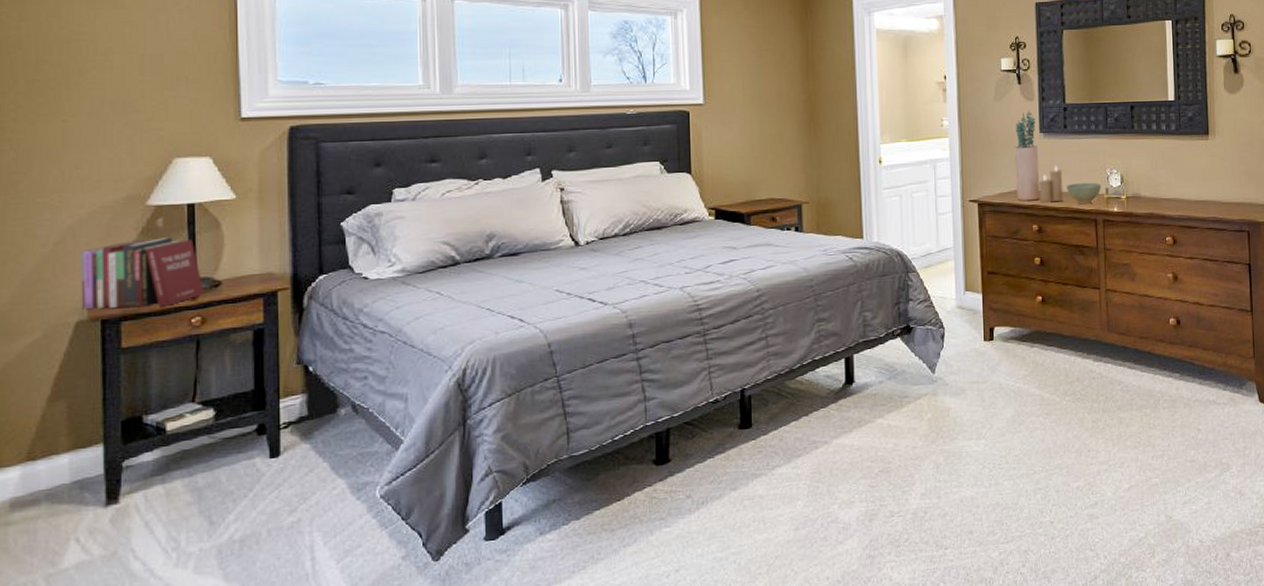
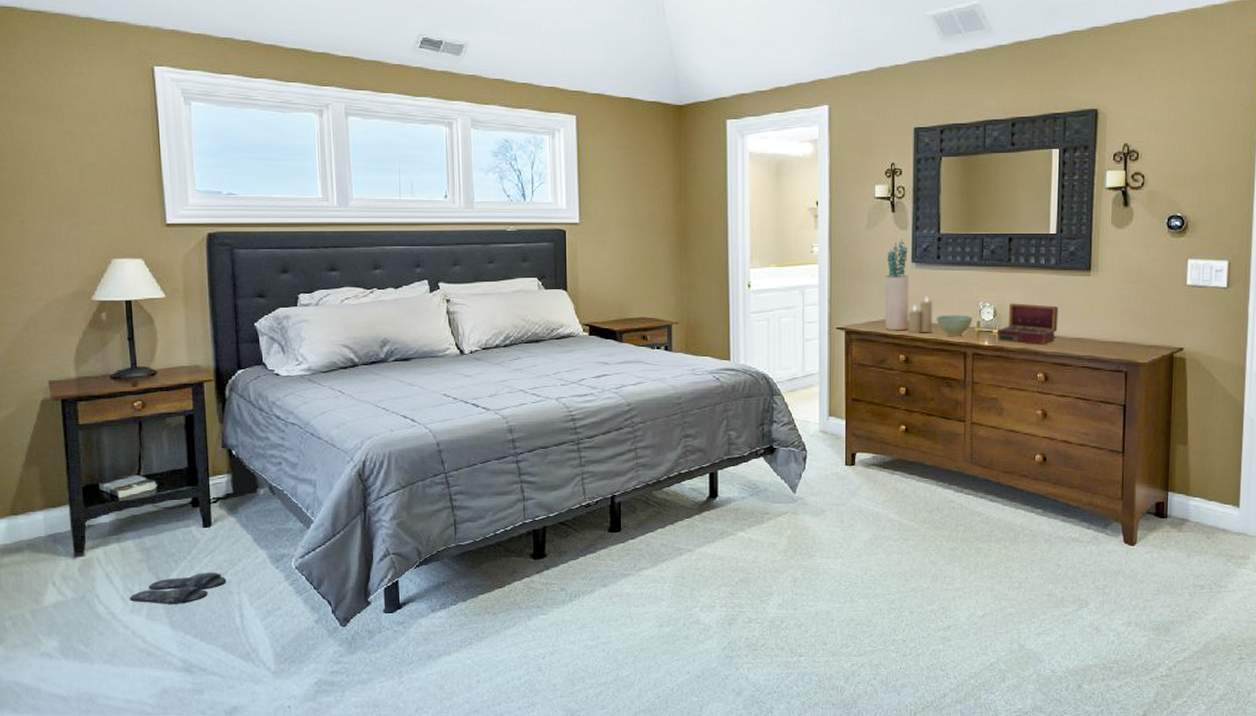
books: present [81,237,204,309] -> none [41,330,143,390]
slippers: none [175,510,297,554] -> present [130,573,227,604]
wooden box: none [1126,169,1182,209] -> present [998,303,1058,345]

